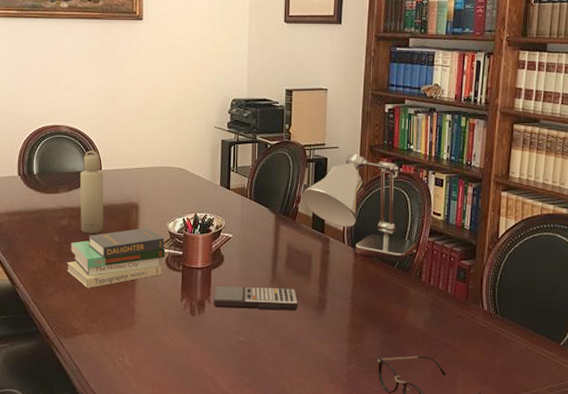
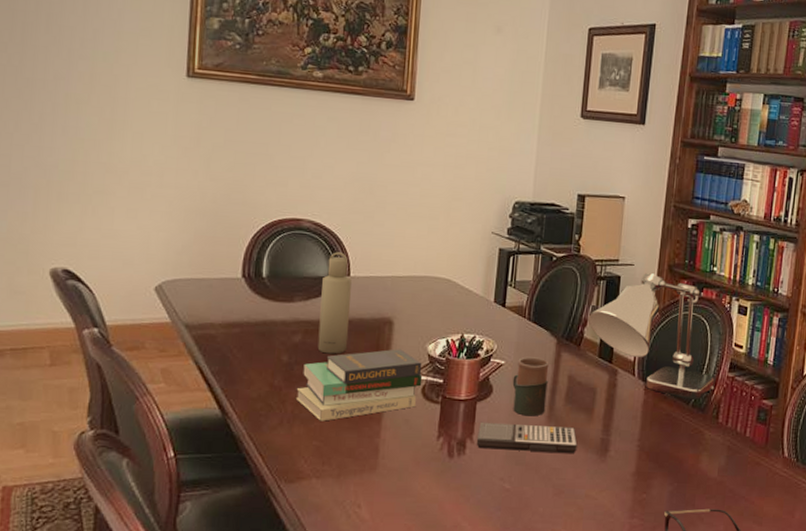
cup: none [240,230,271,280] -> present [512,357,549,416]

